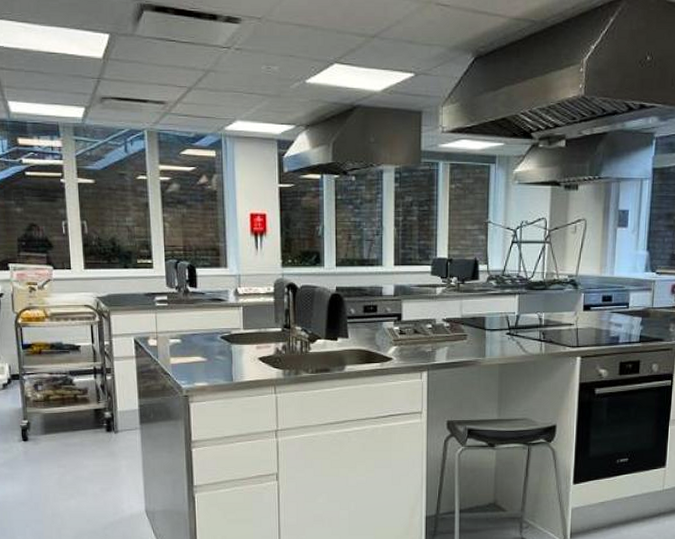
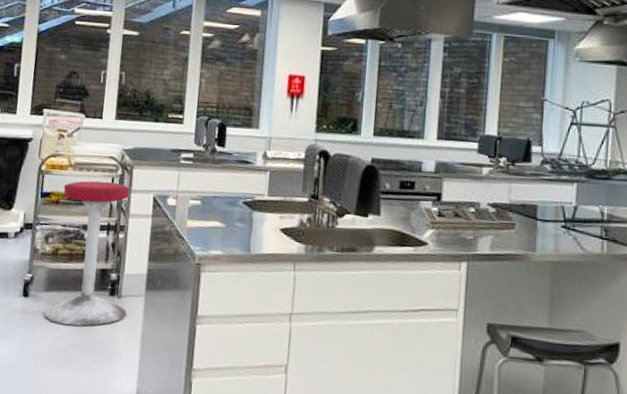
stool: none [44,329,126,462] -> present [44,181,130,326]

